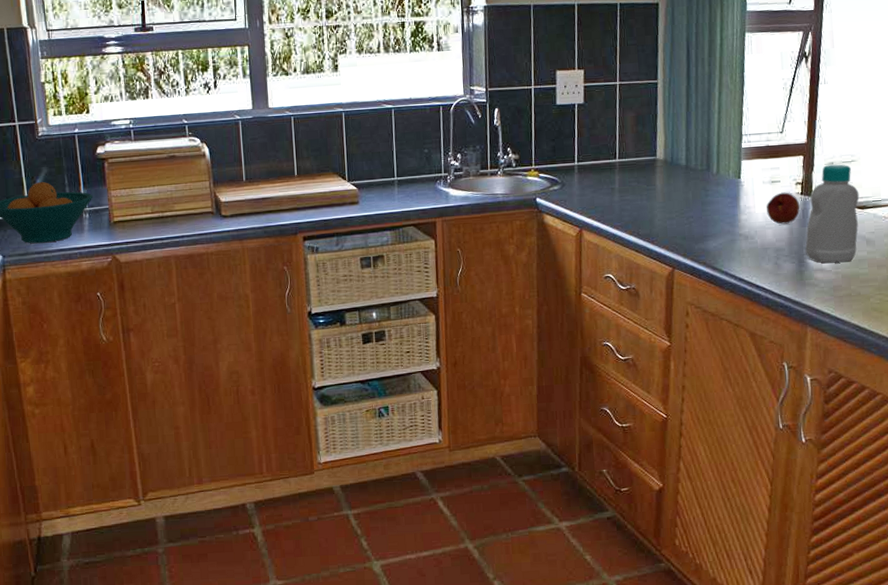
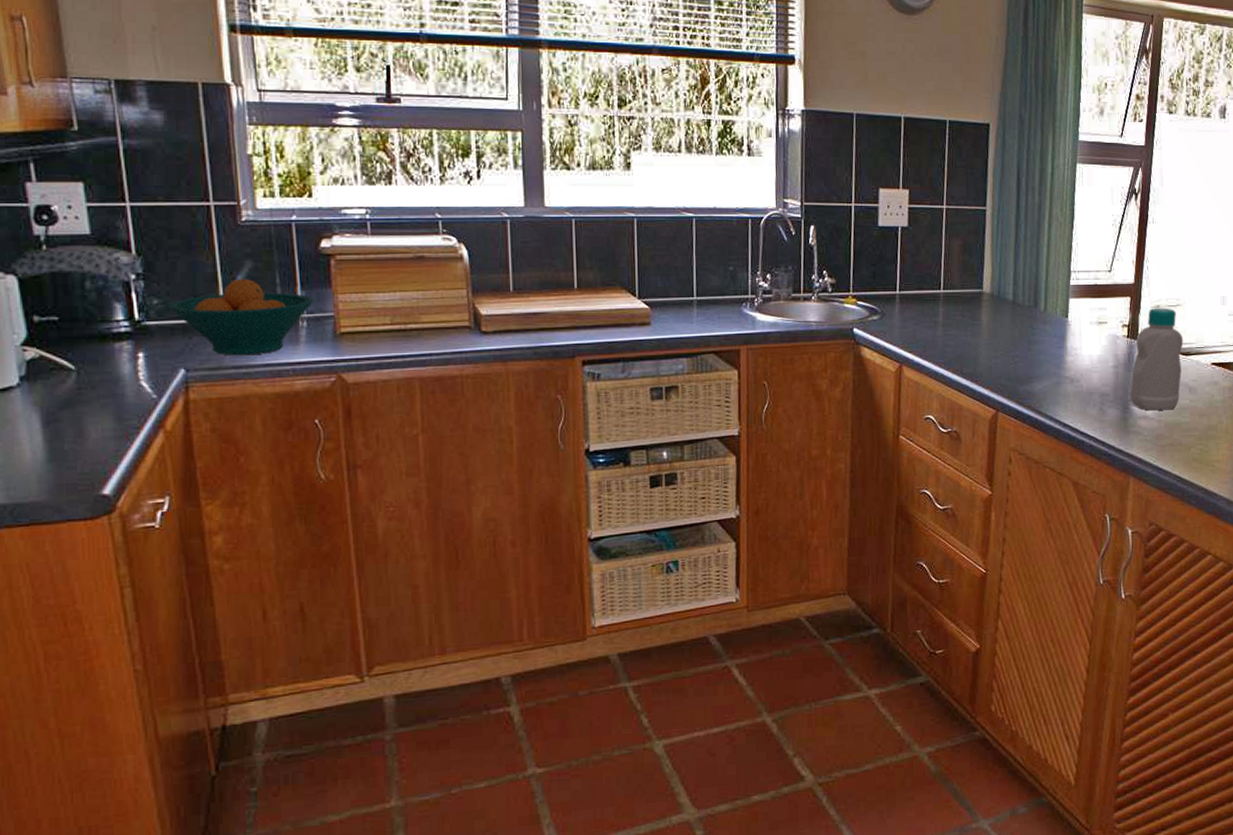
fruit: present [766,192,800,225] -> none [1093,334,1126,368]

